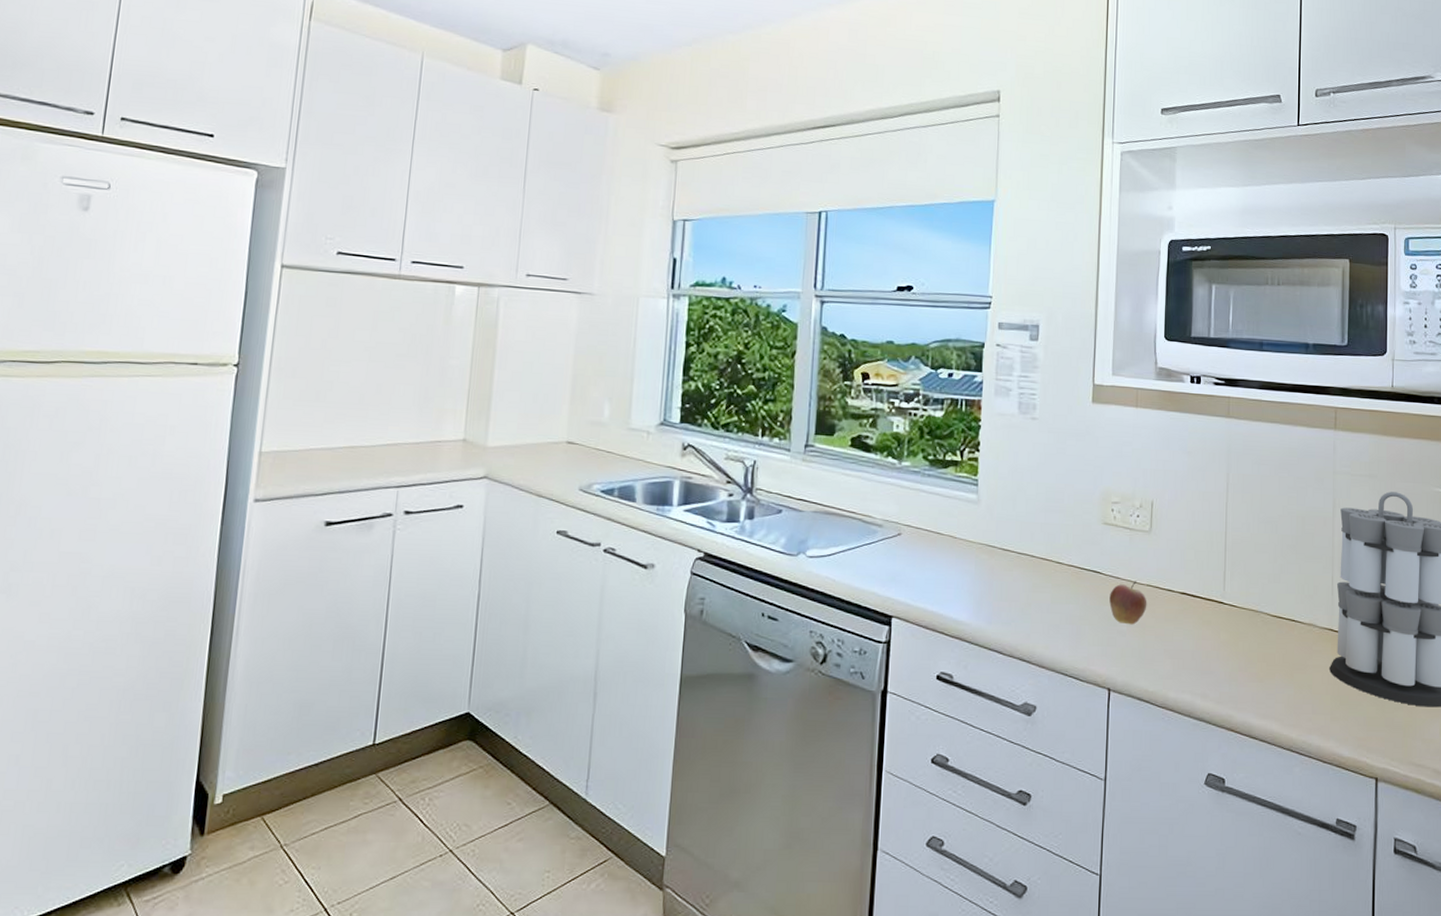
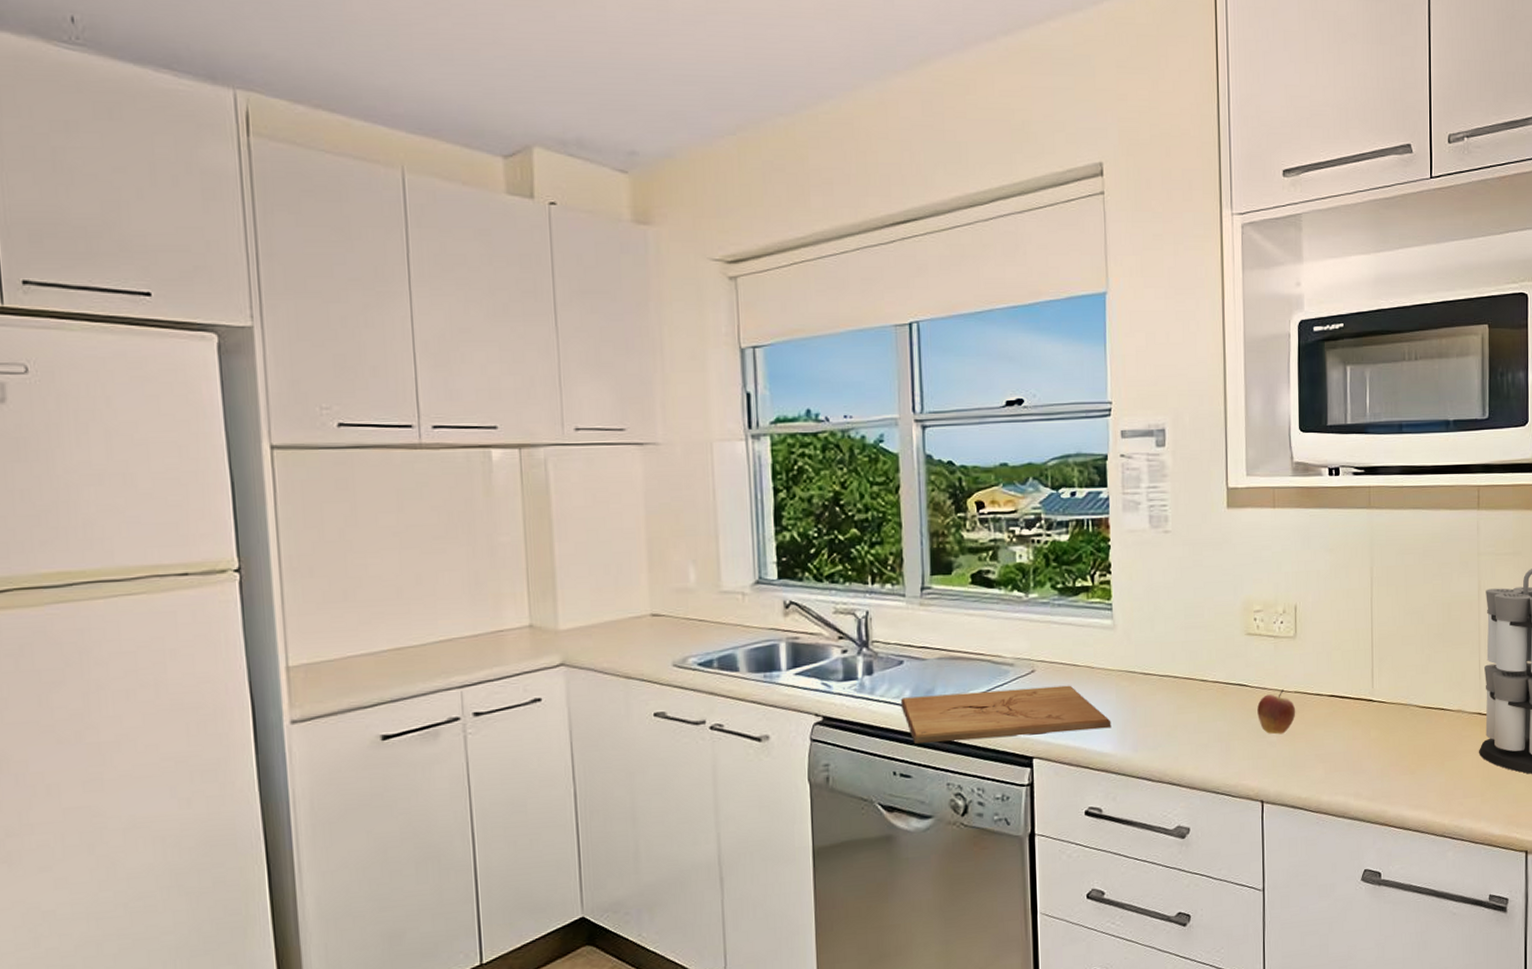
cutting board: none [775,544,969,598] -> present [900,685,1112,745]

